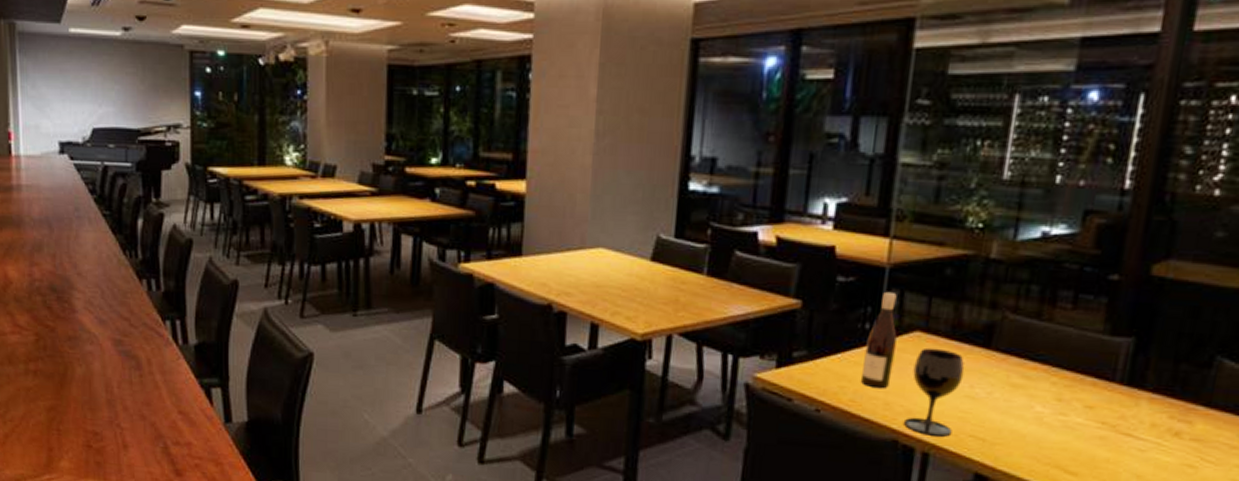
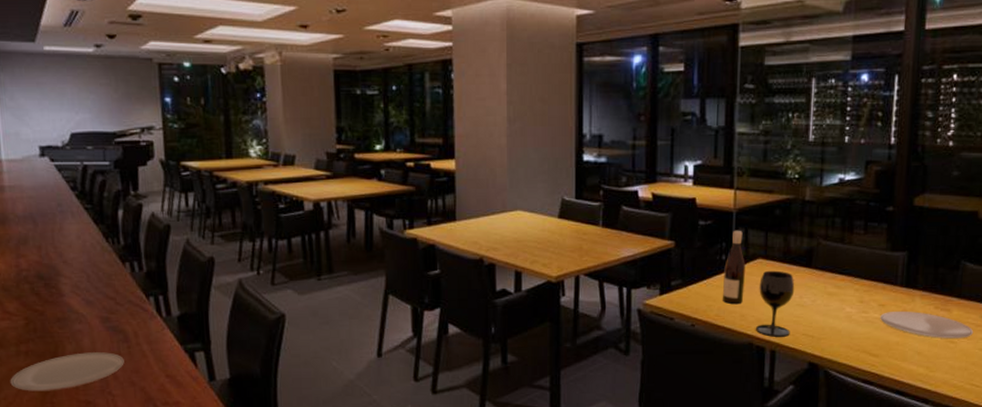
plate: none [17,377,135,417] -> present [10,352,124,391]
plate: none [1084,416,1226,463] -> present [880,310,974,339]

